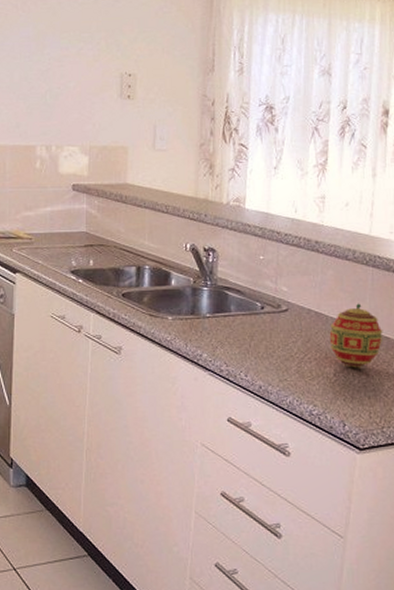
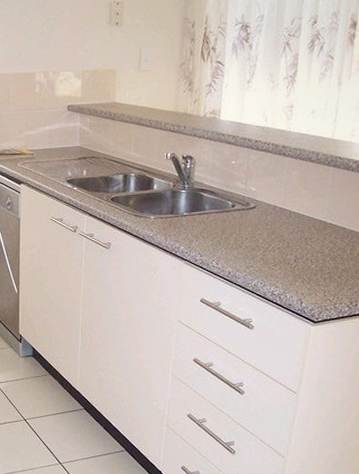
decorative egg: present [329,303,383,368] -> none [292,199,340,255]

